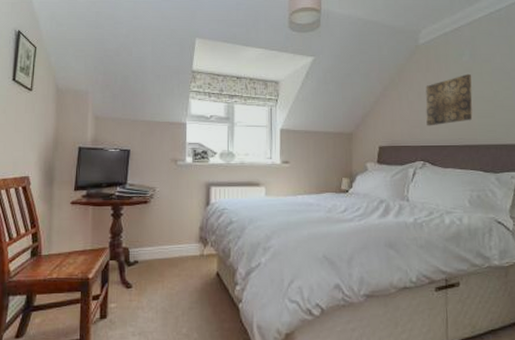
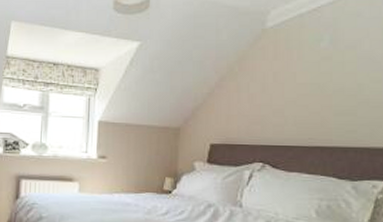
wall art: present [425,73,473,126] -> none [269,62,331,123]

